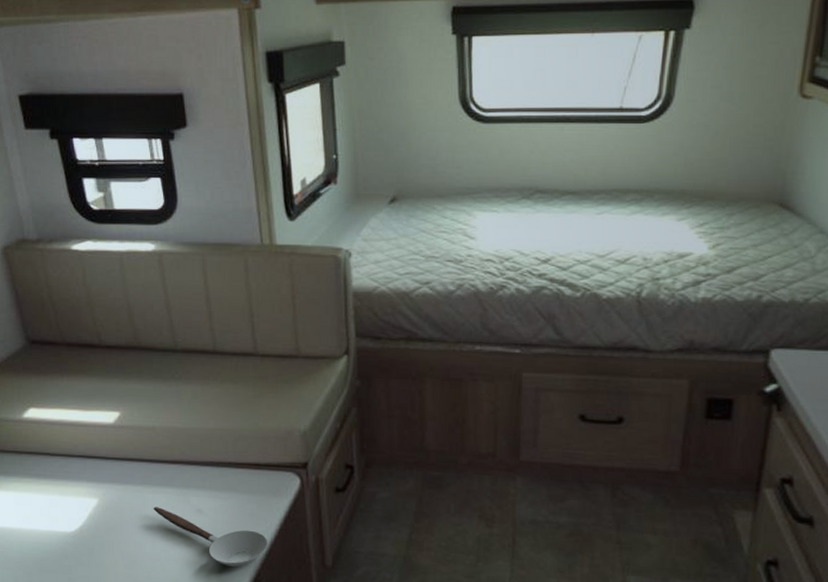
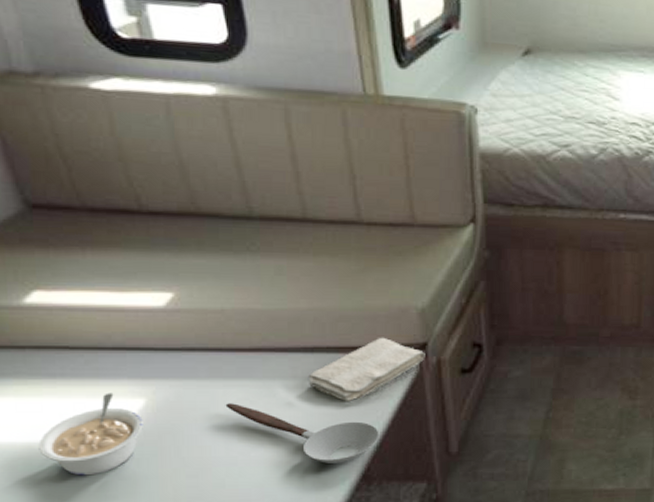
legume: none [27,492,96,560] -> present [38,393,143,476]
washcloth: none [214,455,306,513] -> present [308,337,425,402]

